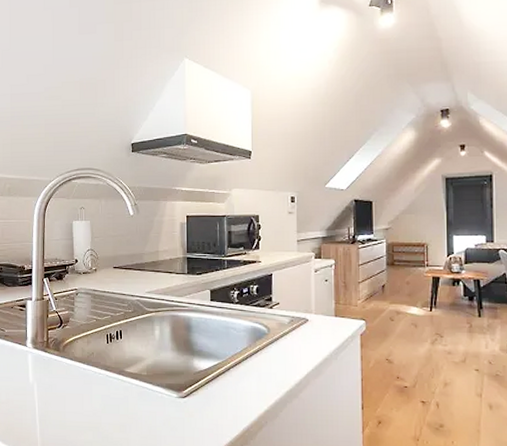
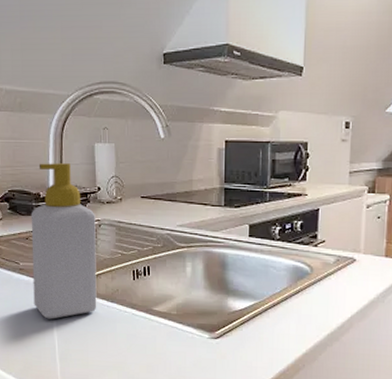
soap bottle: none [16,239,74,382] -> present [30,163,97,319]

